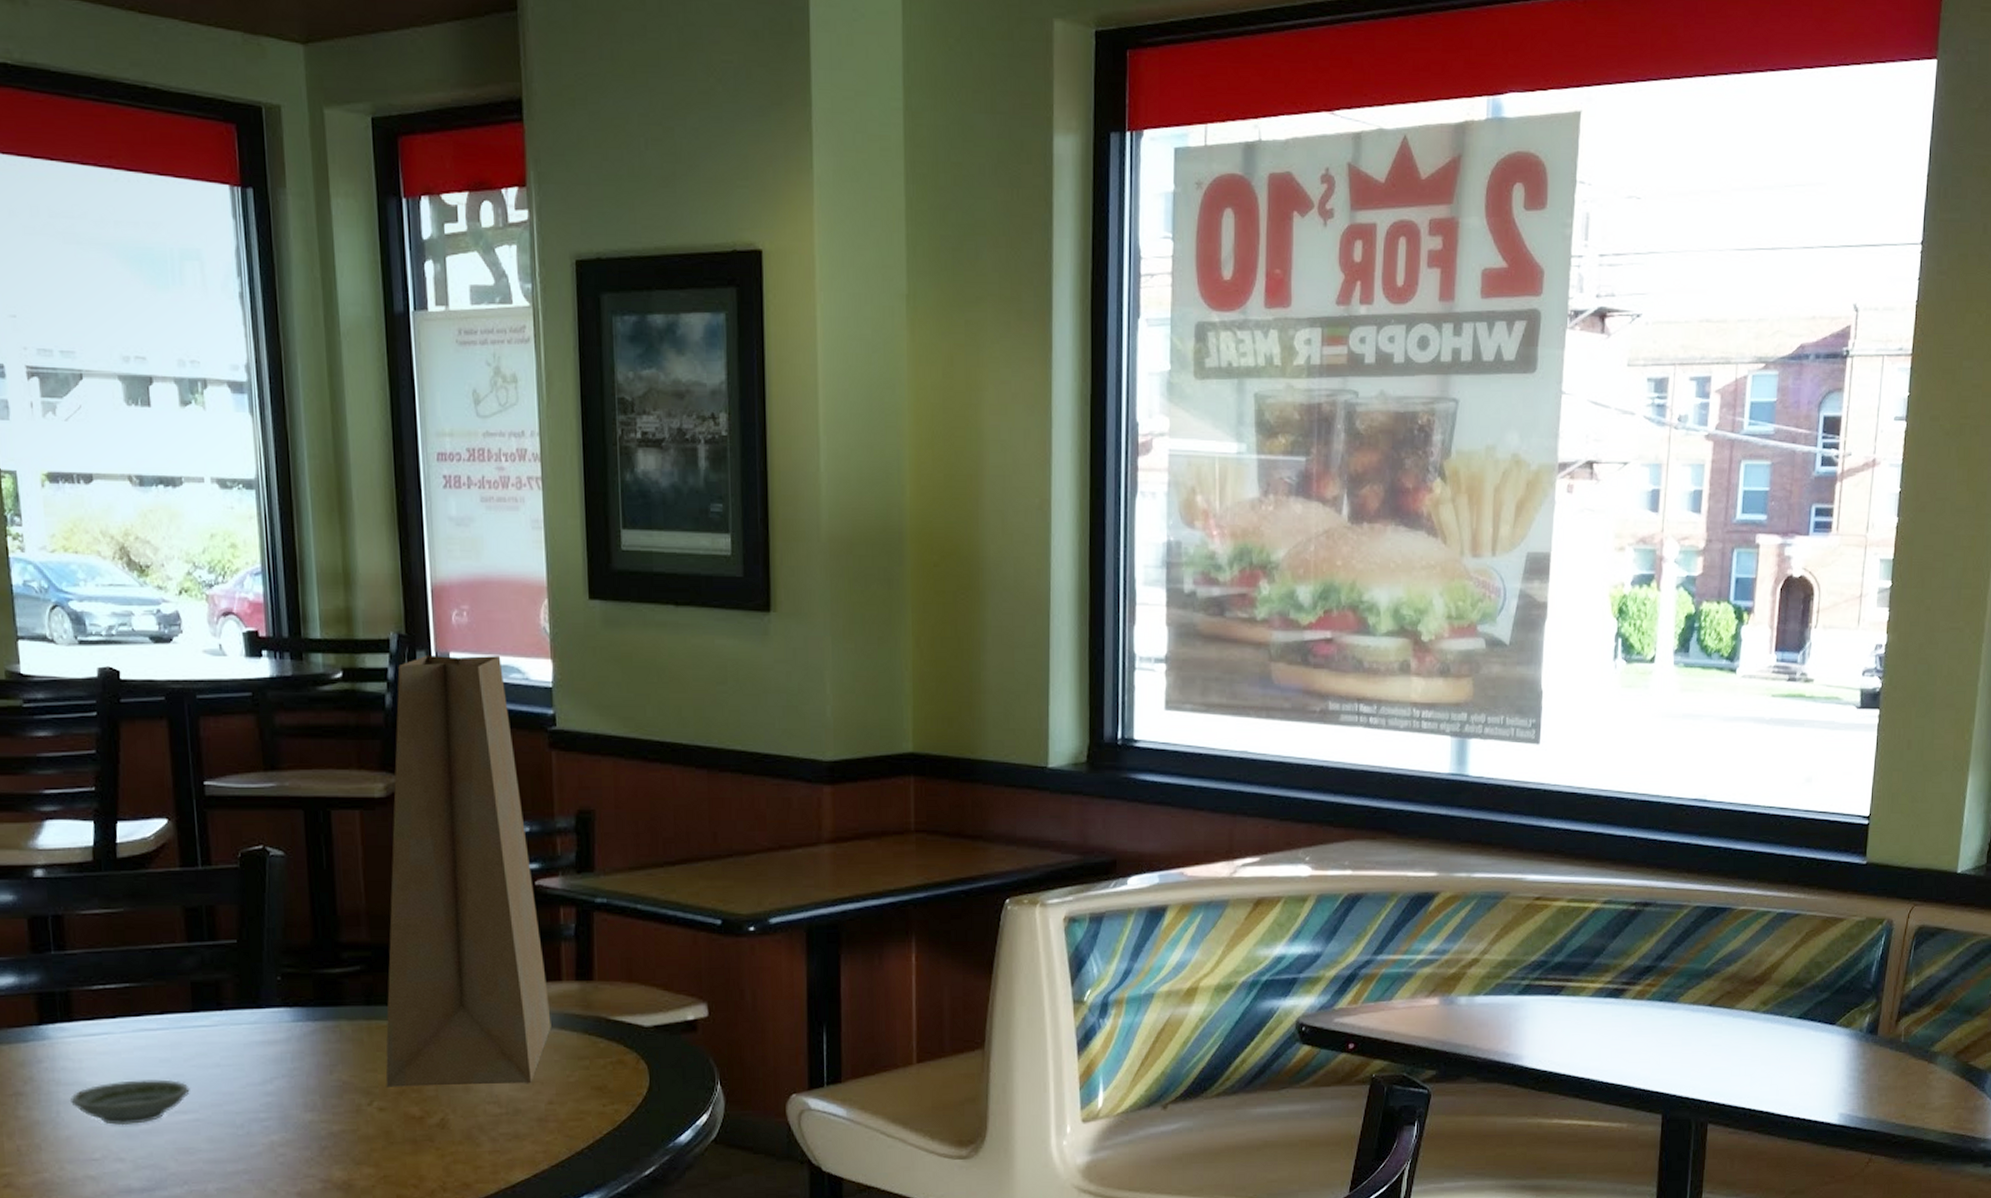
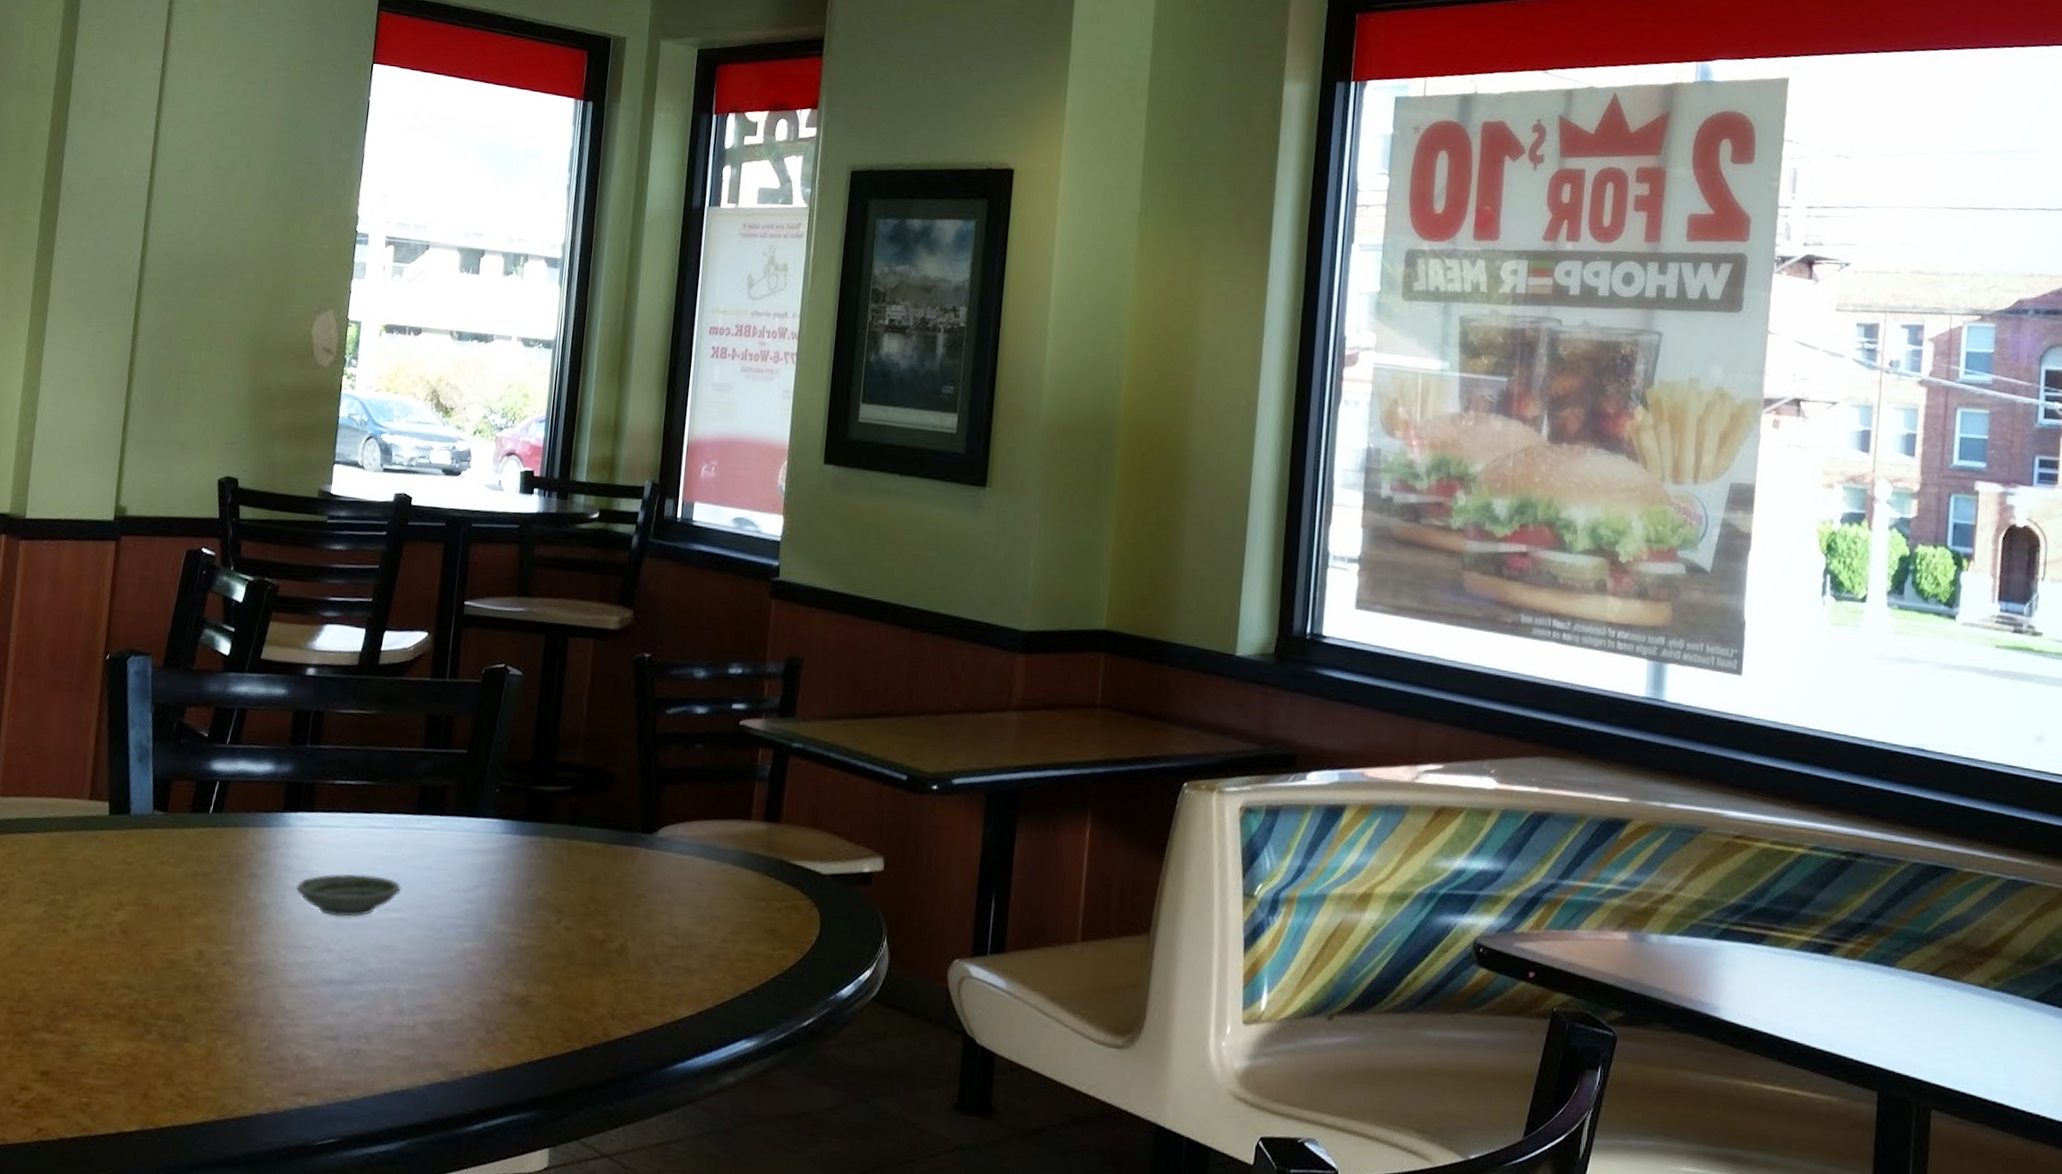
paper bag: present [385,654,551,1087] -> none [575,503,739,918]

